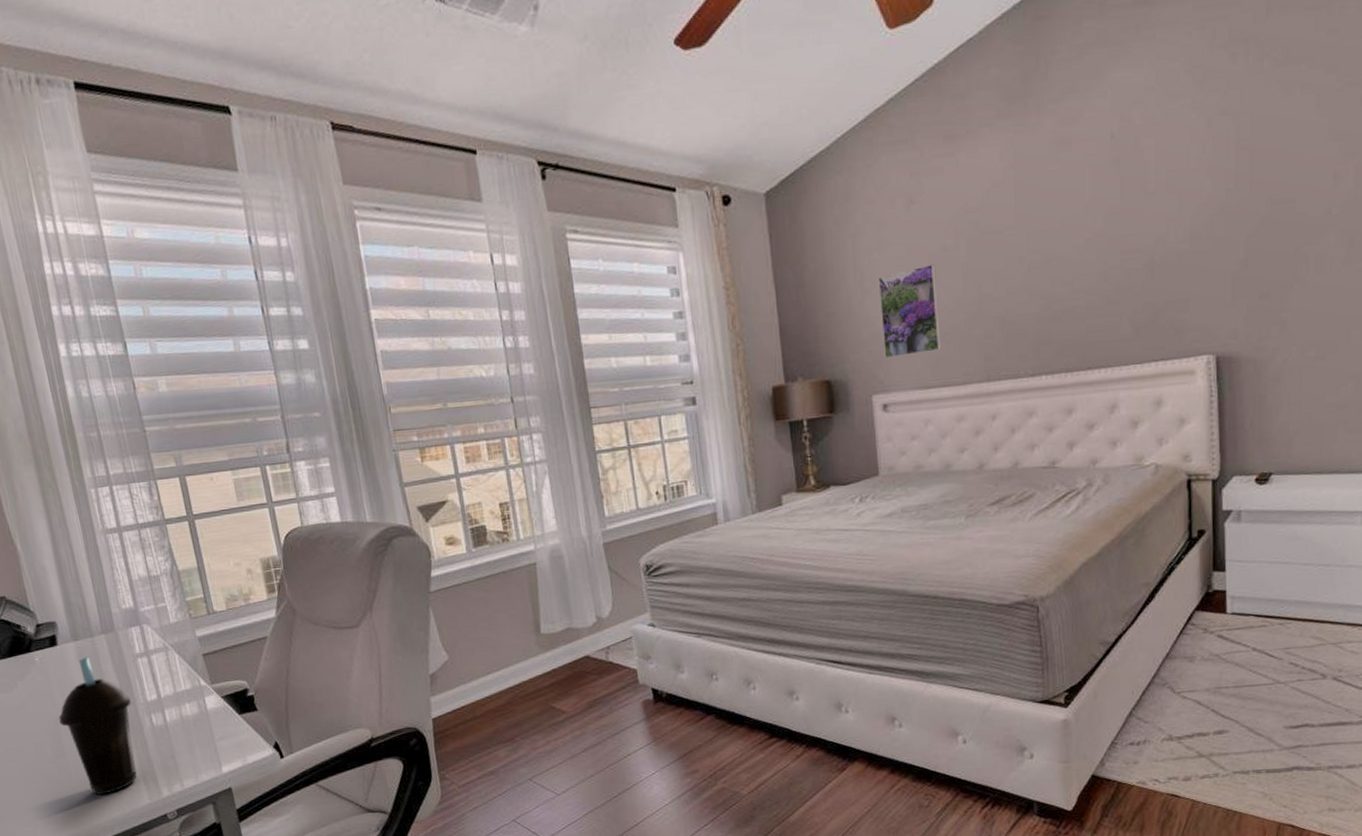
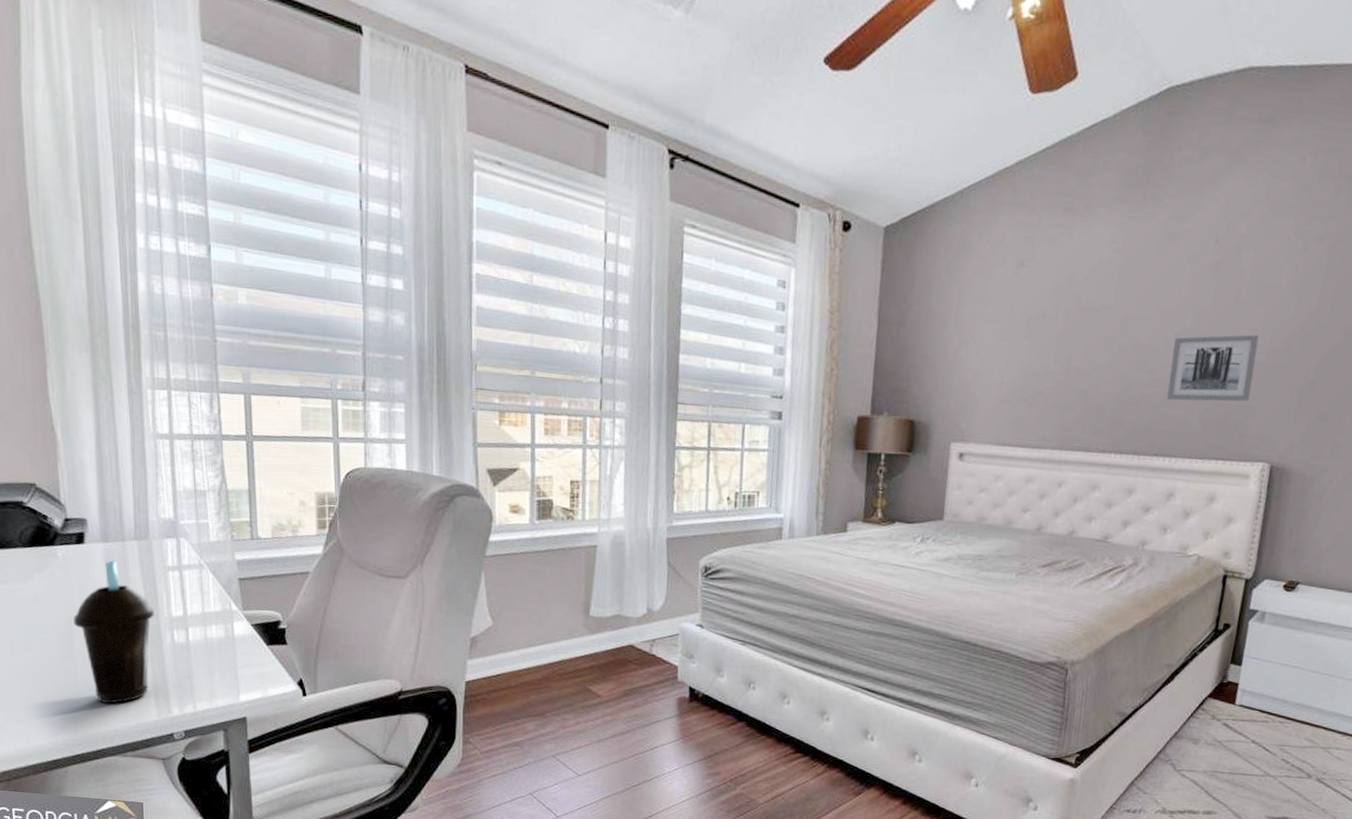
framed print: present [878,264,941,359] -> none [969,327,1033,412]
wall art: none [1086,223,1179,310] -> present [1166,334,1259,402]

